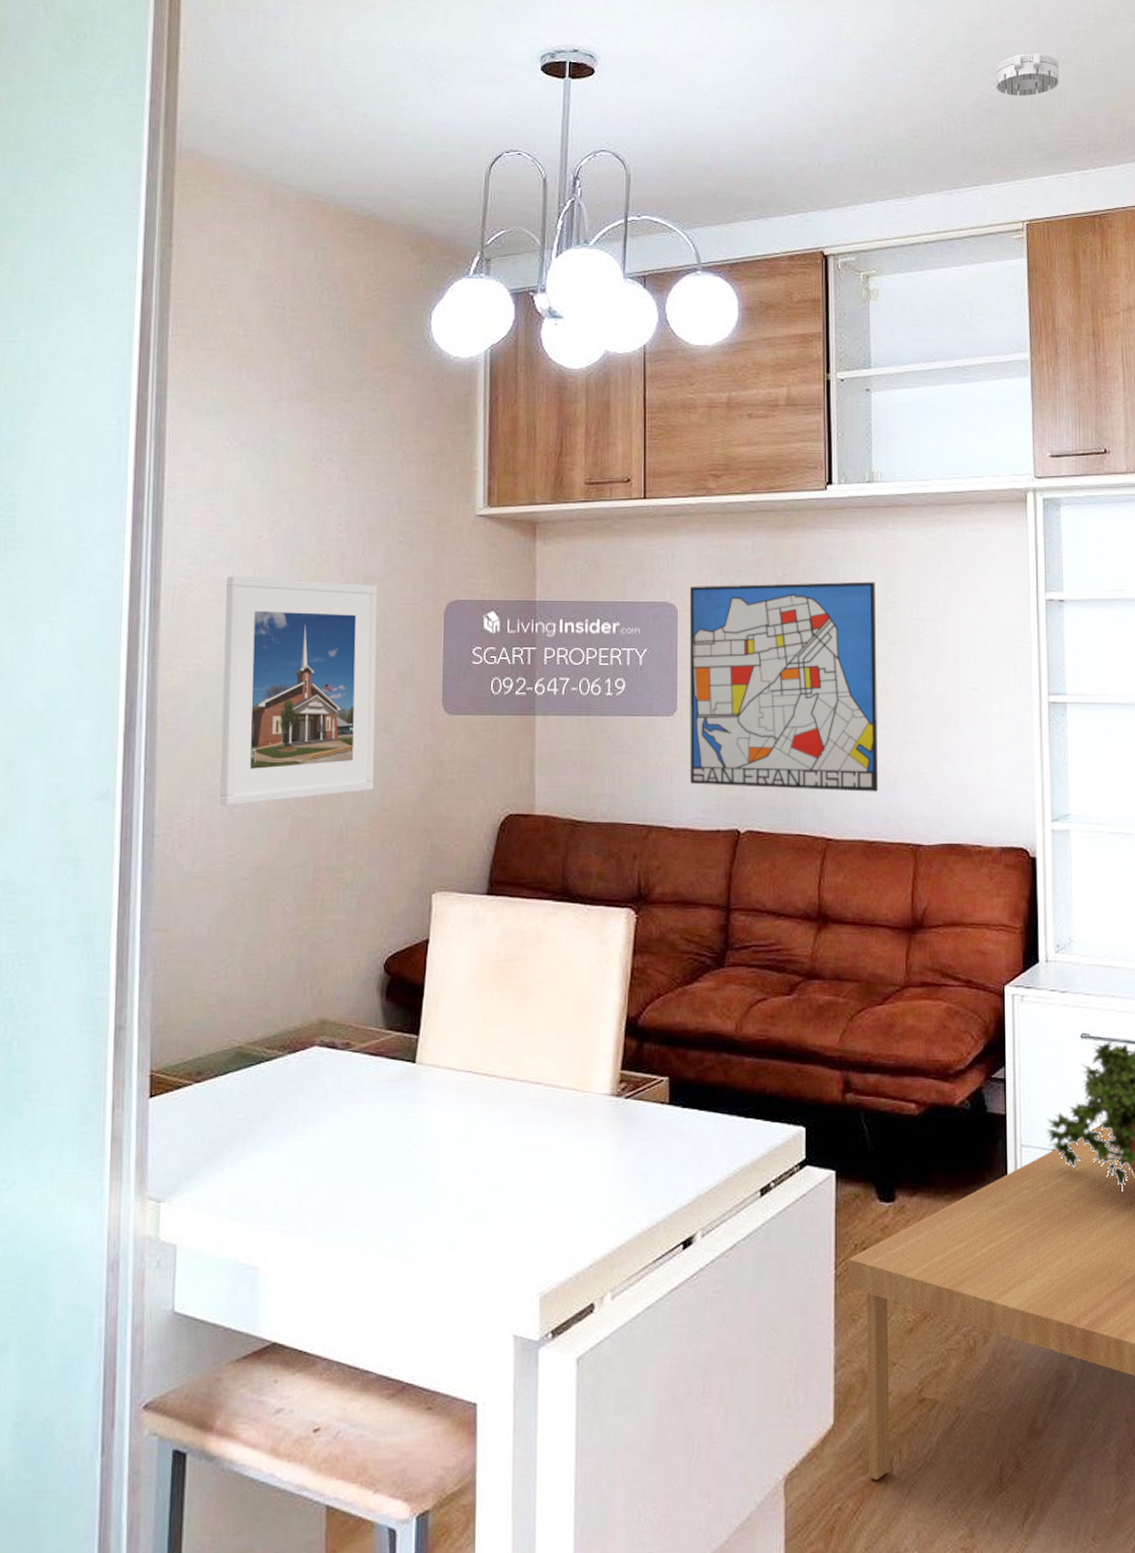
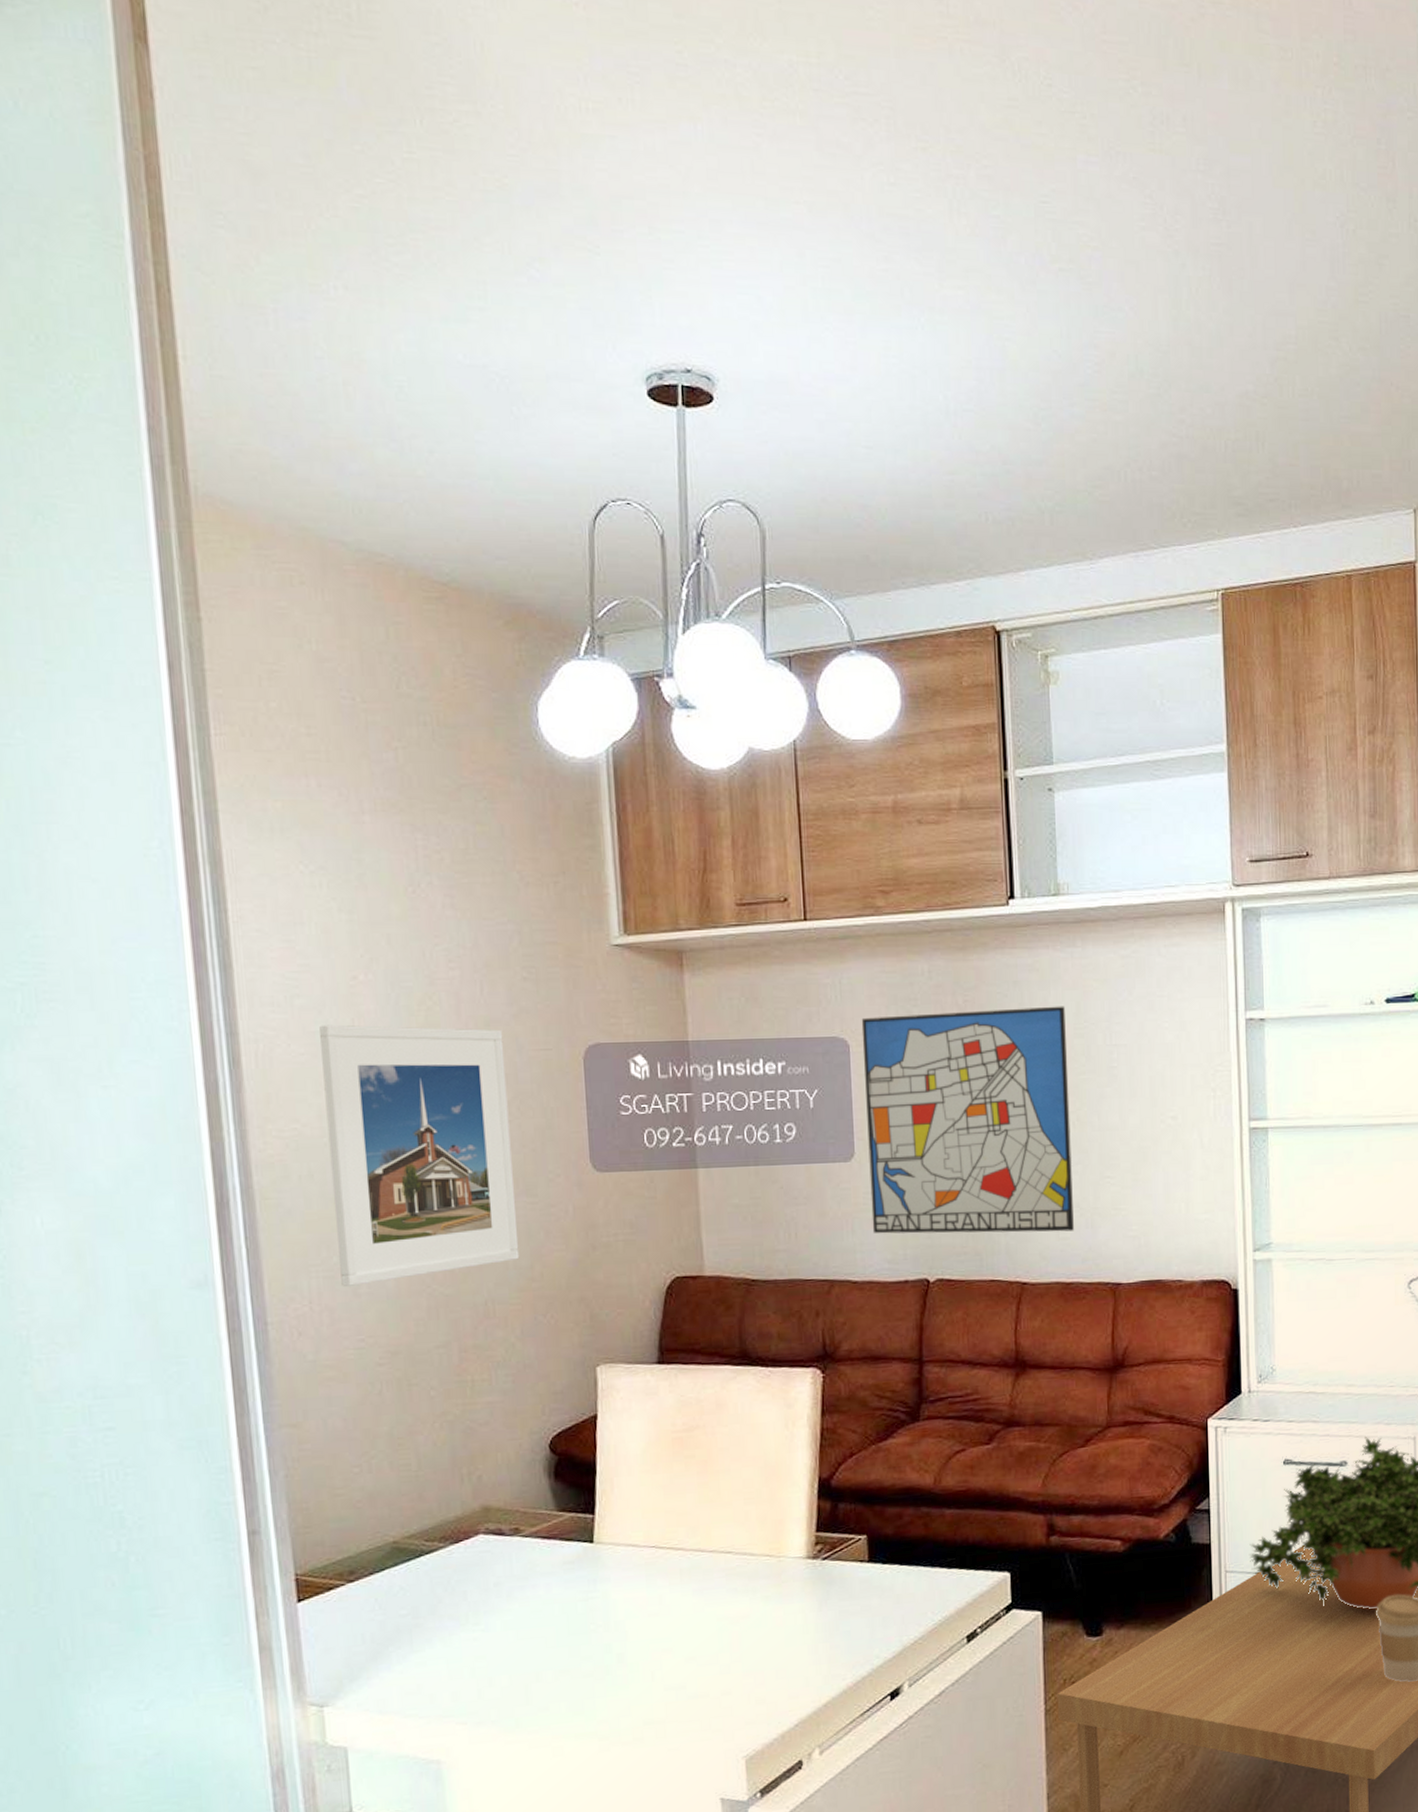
smoke detector: present [996,53,1060,97] -> none [1185,384,1257,439]

